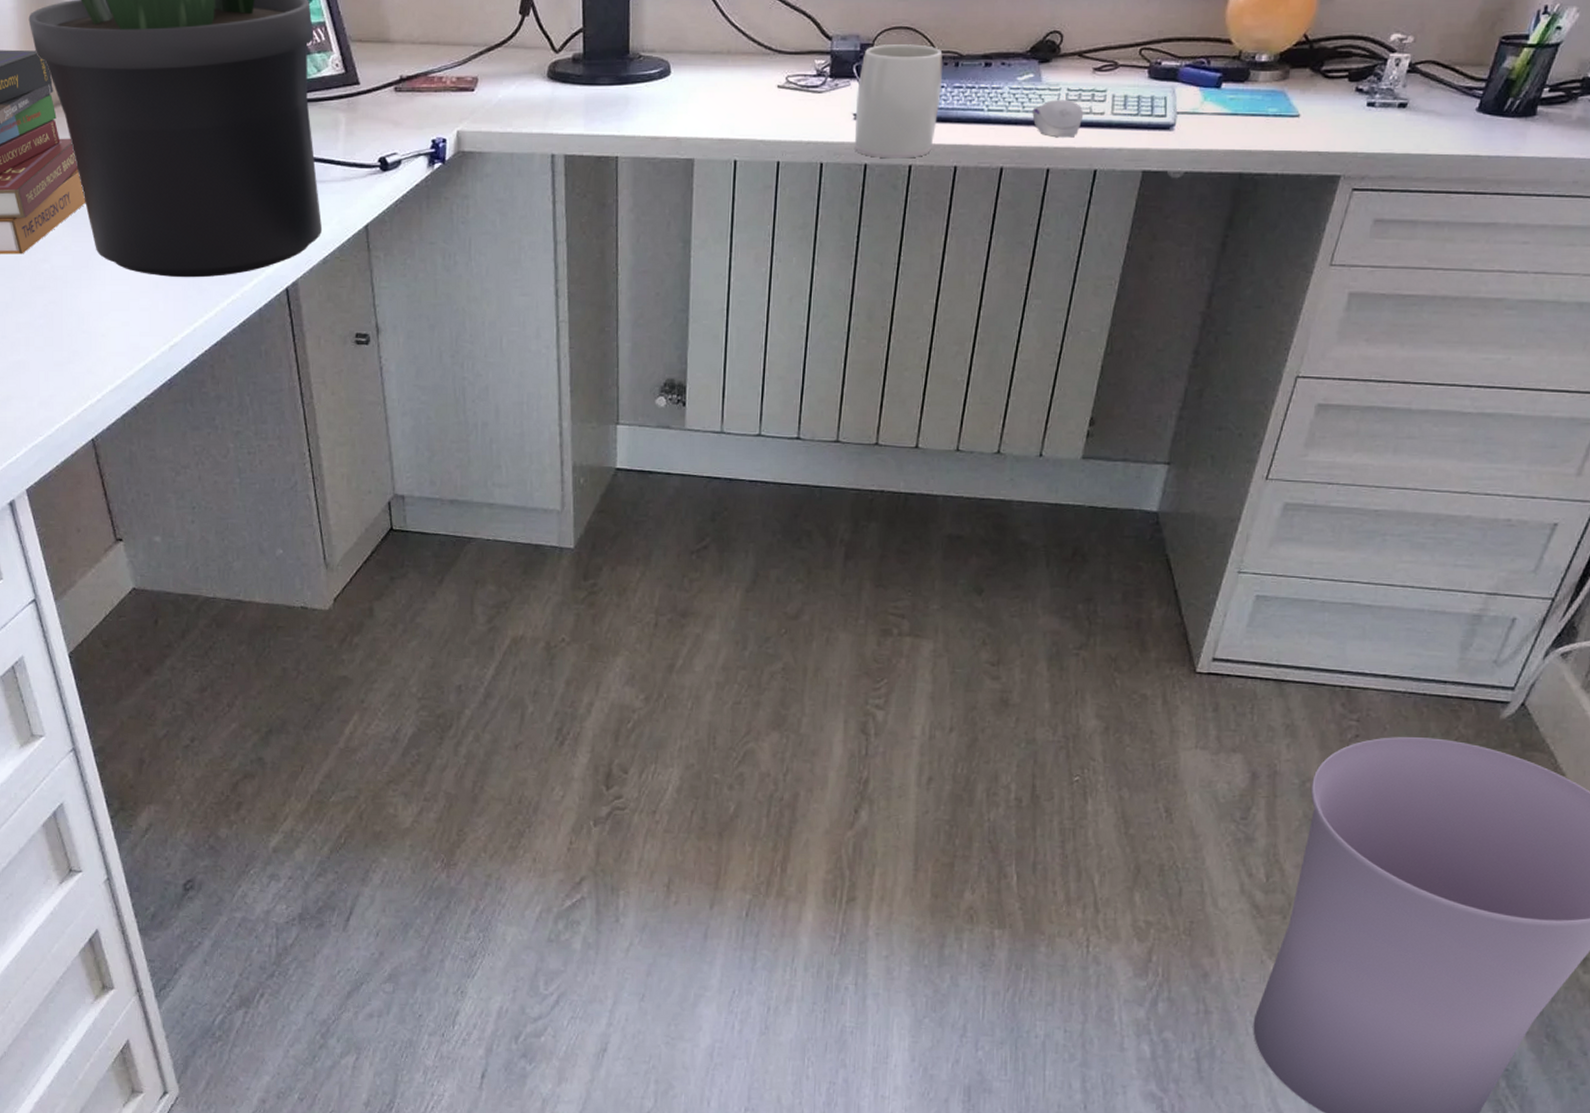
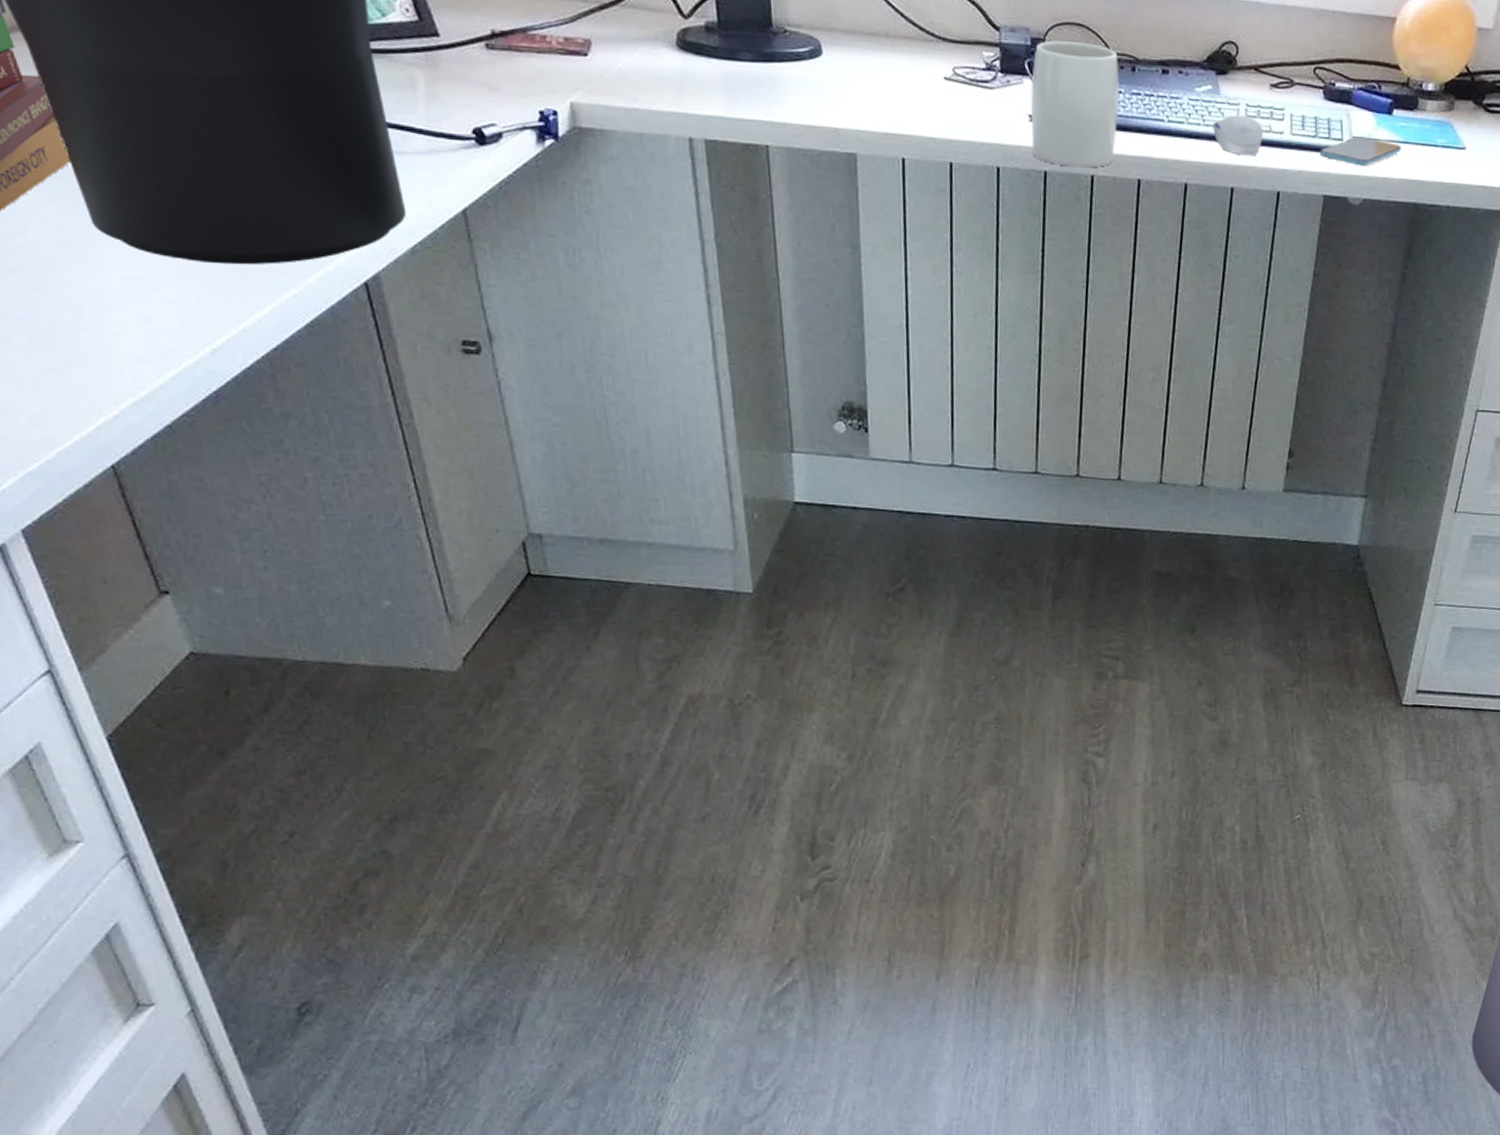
smartphone: none [1140,111,1228,141] -> present [1319,136,1401,167]

